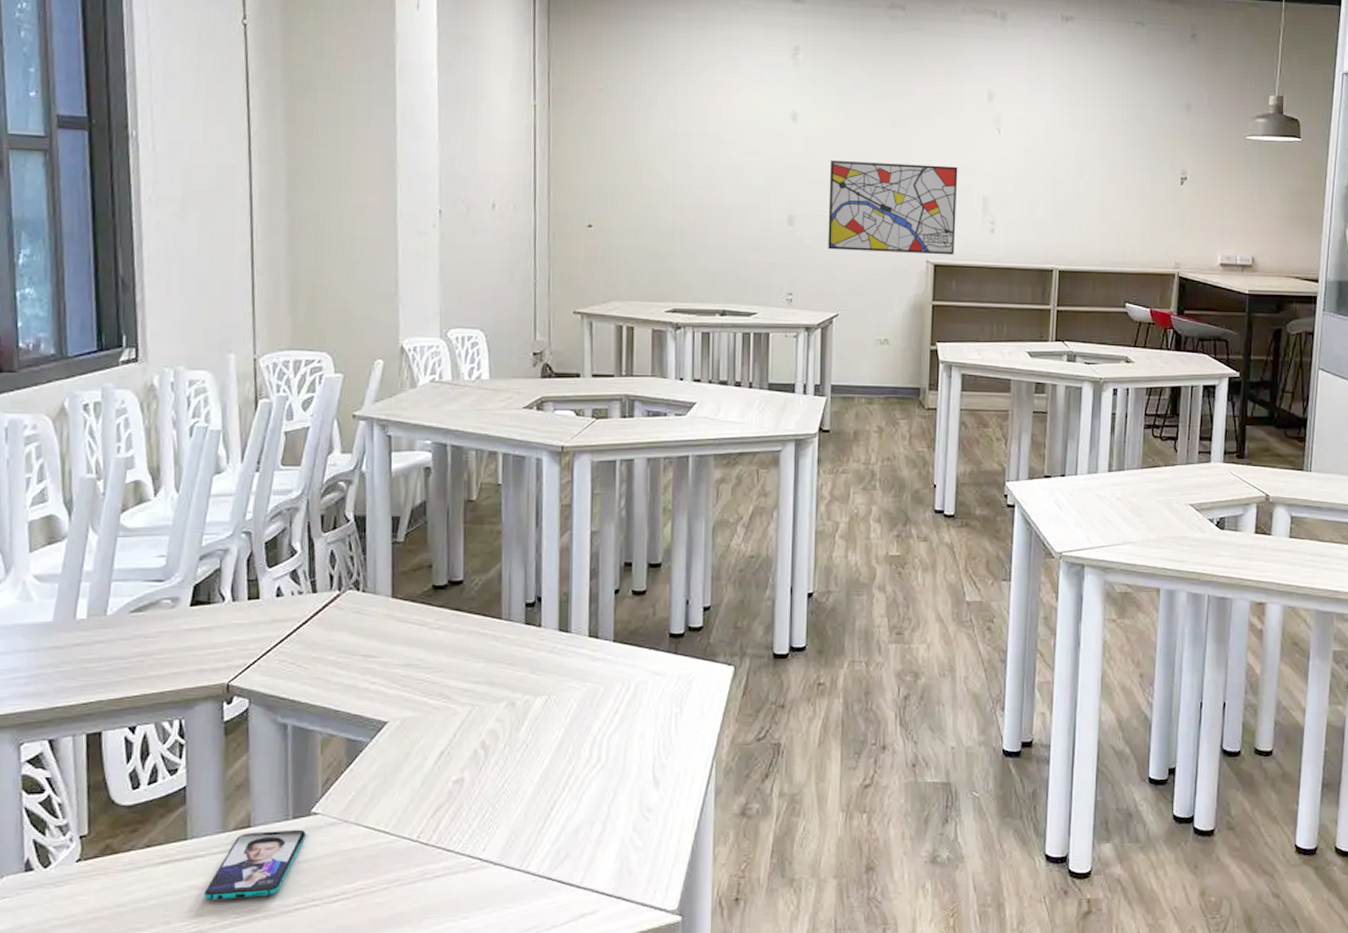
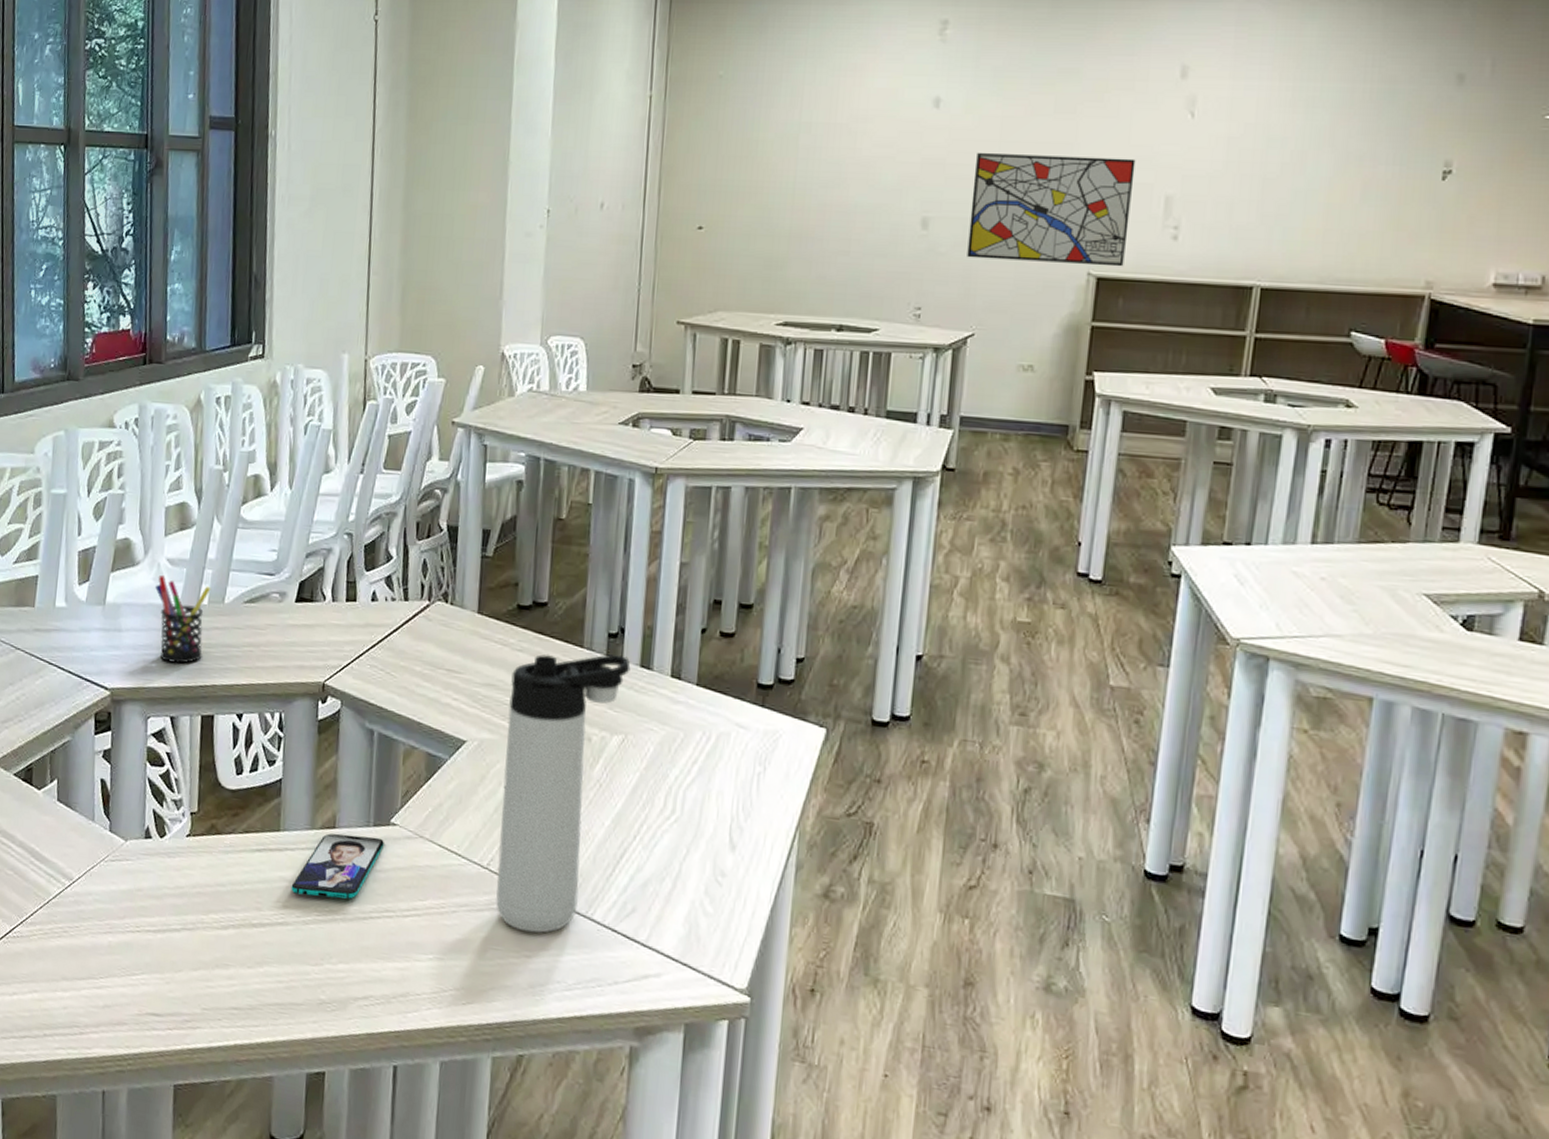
pen holder: none [21,594,90,683] -> present [155,575,211,664]
thermos bottle: none [427,623,549,895] -> present [495,654,631,933]

